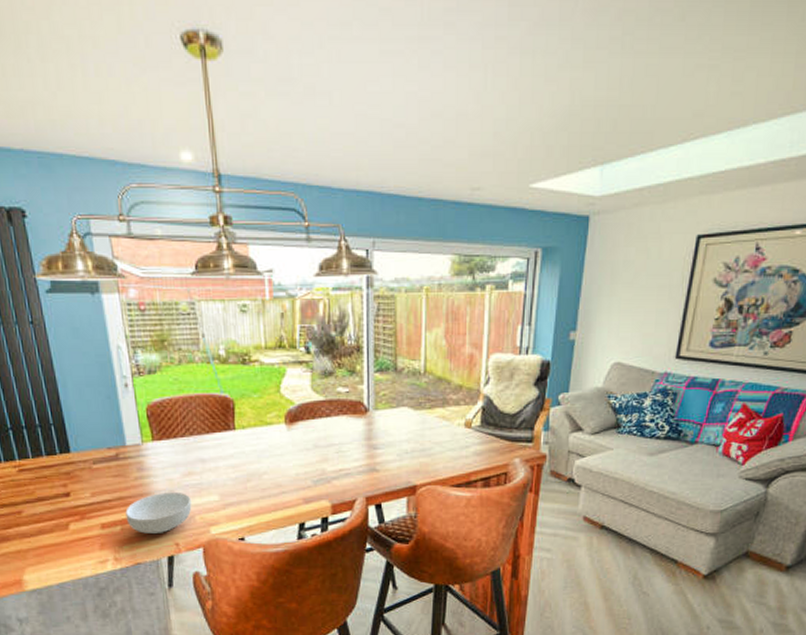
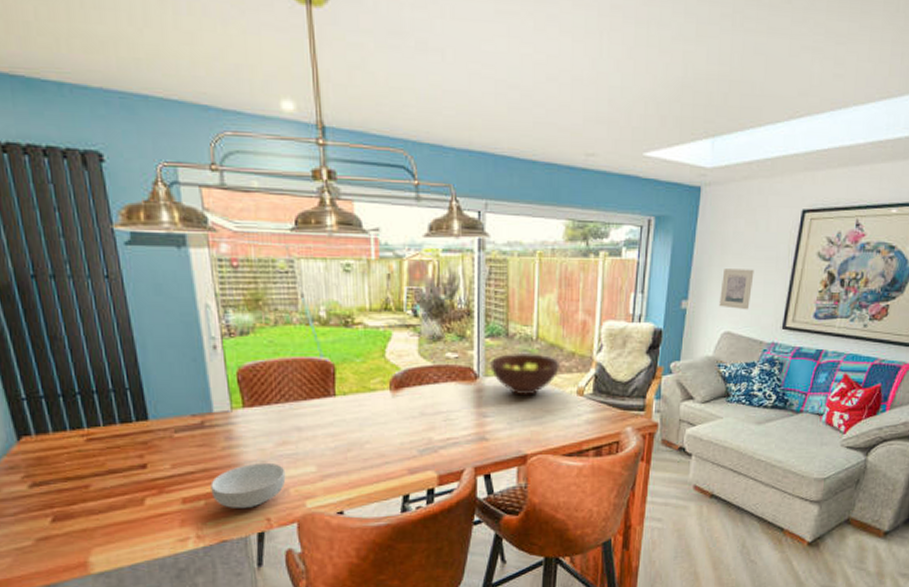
fruit bowl: none [380,386,448,428] -> present [490,352,561,395]
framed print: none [609,298,646,340] -> present [719,269,755,310]

